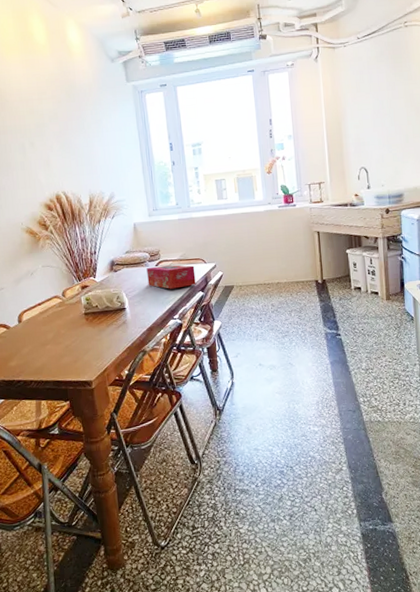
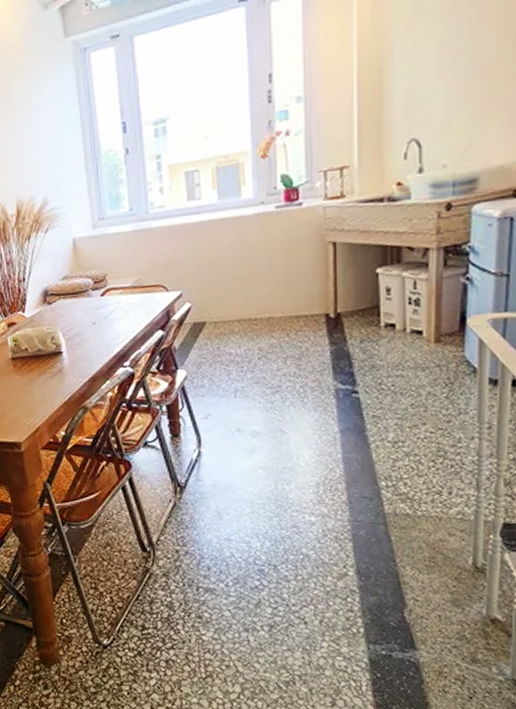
tissue box: present [147,264,196,289] -> none [89,293,154,327]

